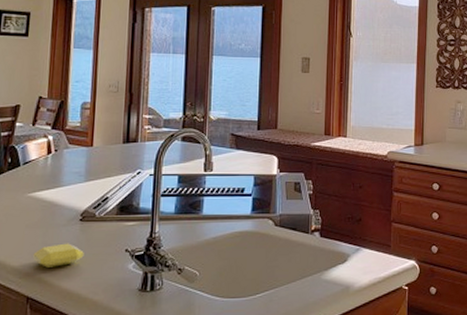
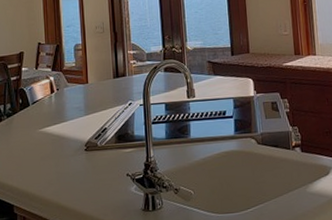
soap bar: present [33,243,84,268] -> none [50,171,92,194]

